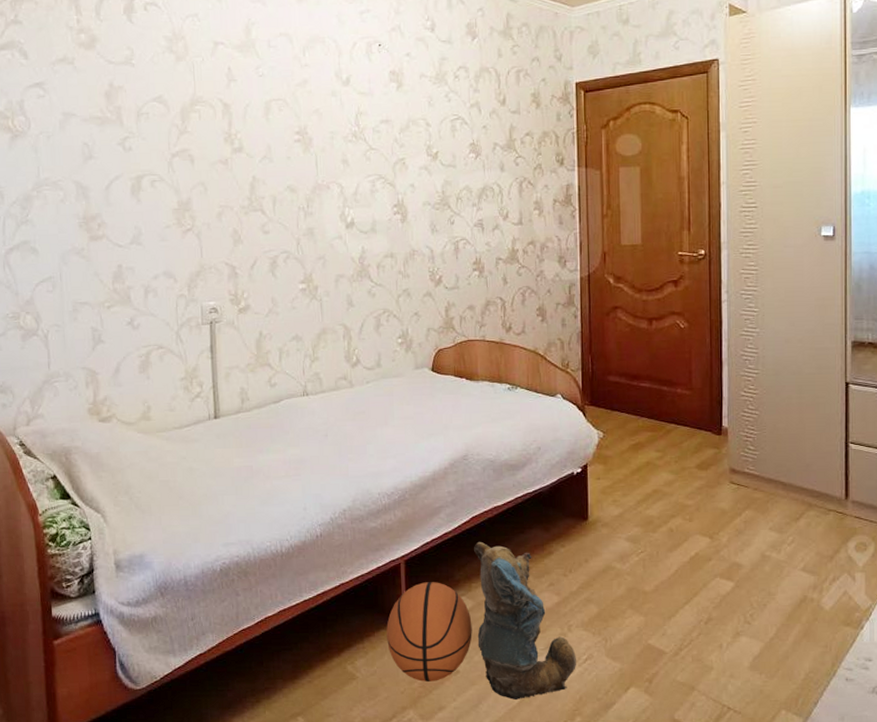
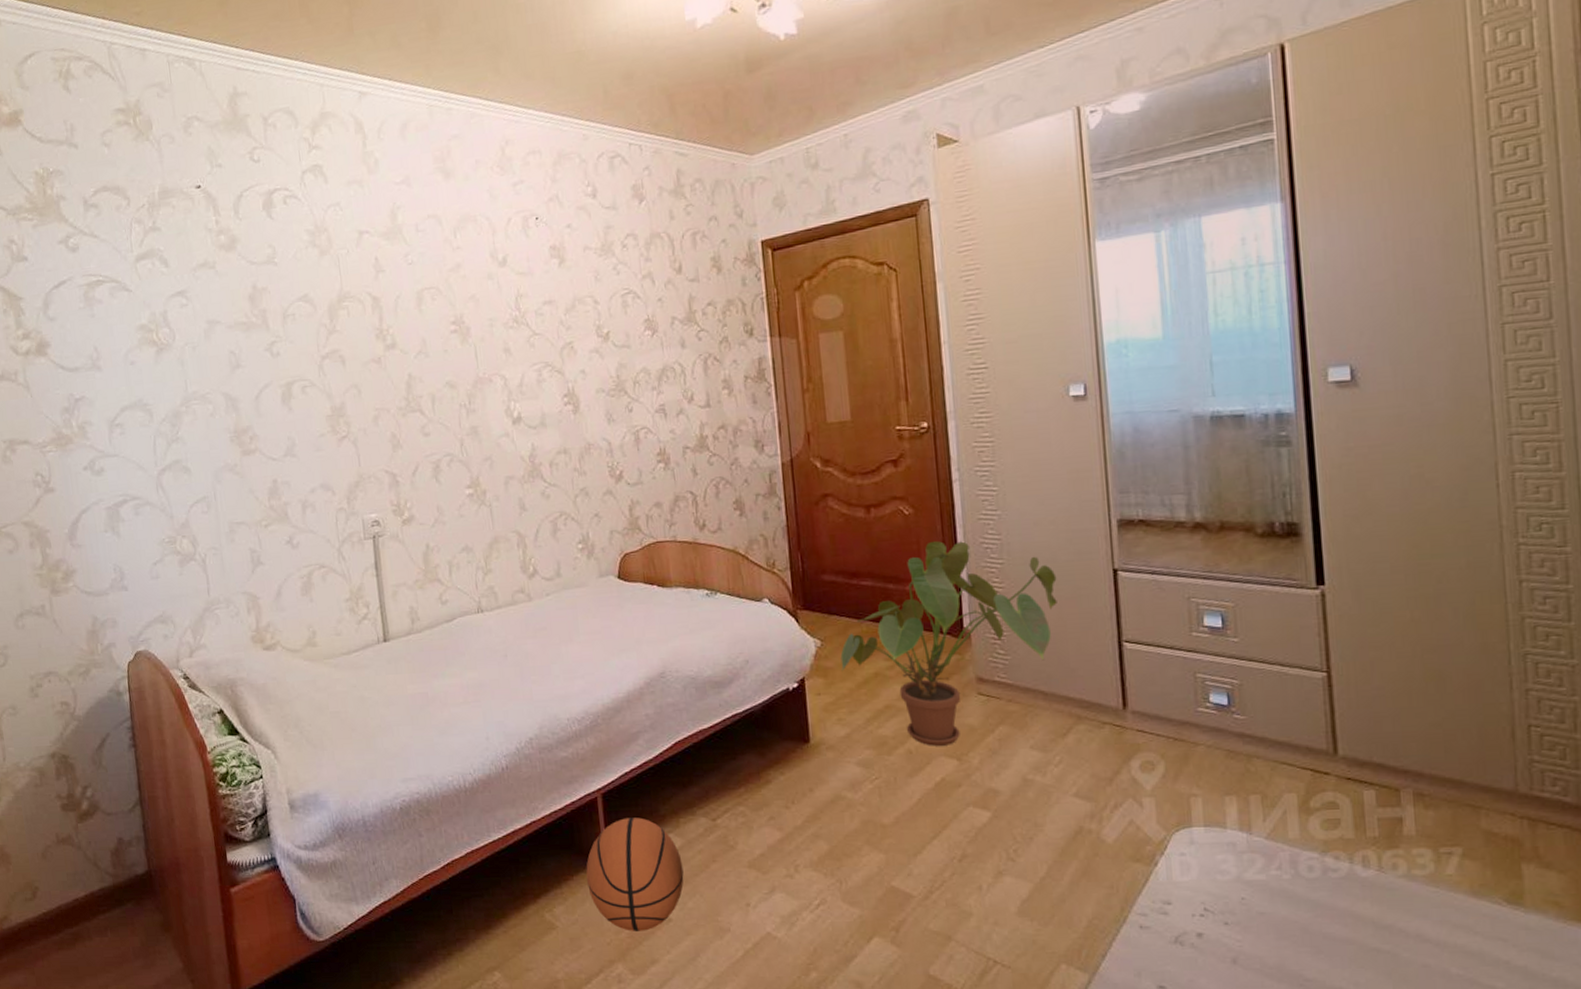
teddy bear: present [474,541,576,700] -> none [679,770,807,952]
house plant: none [619,351,800,526] -> present [840,540,1057,746]

